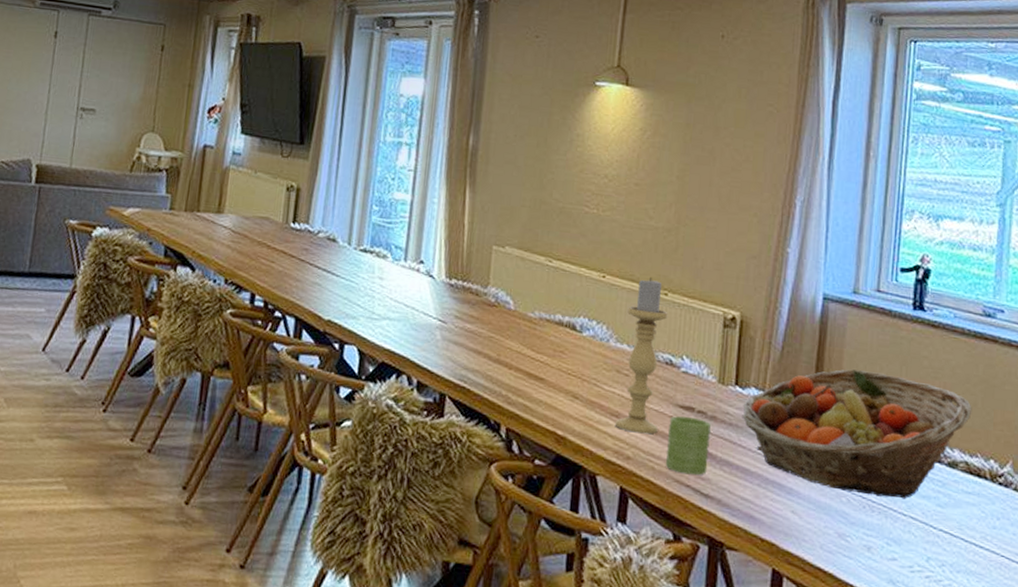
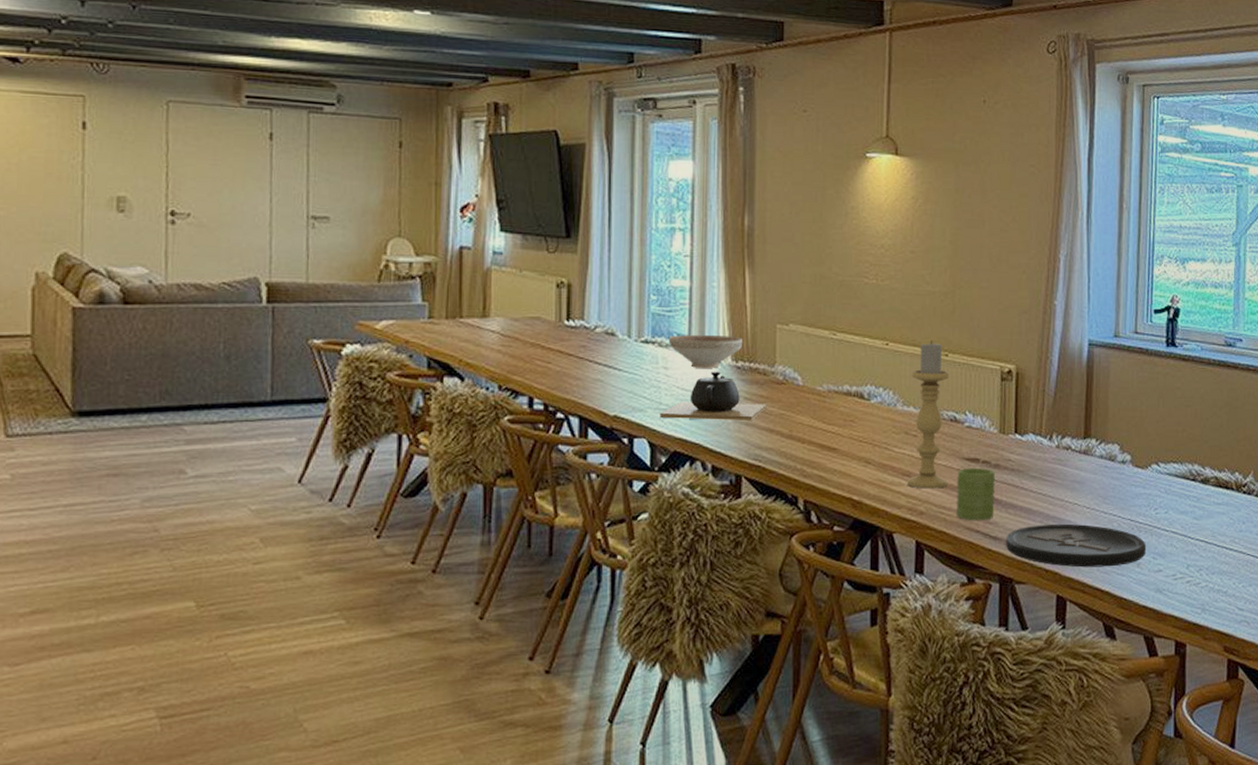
teapot: none [371,286,477,340] -> present [660,371,767,420]
decorative bowl: none [386,247,459,284] -> present [668,334,743,368]
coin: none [718,487,880,547] -> present [1006,523,1147,568]
fruit basket: present [742,369,972,500] -> none [1022,407,1219,518]

